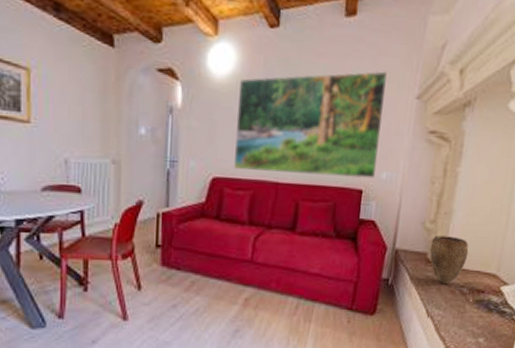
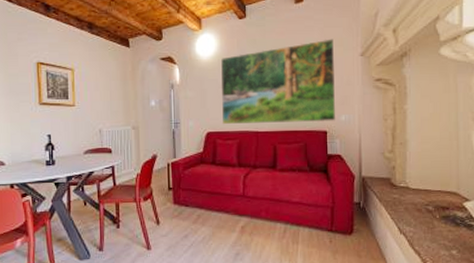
vase: present [429,235,469,285] -> none [392,162,428,204]

